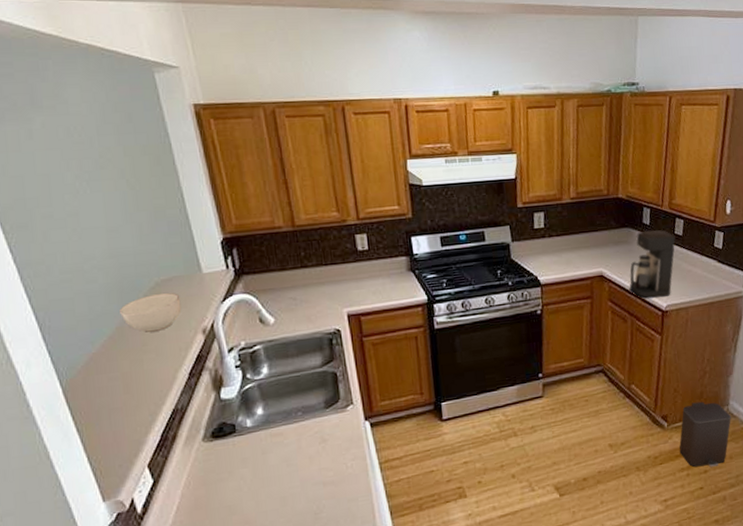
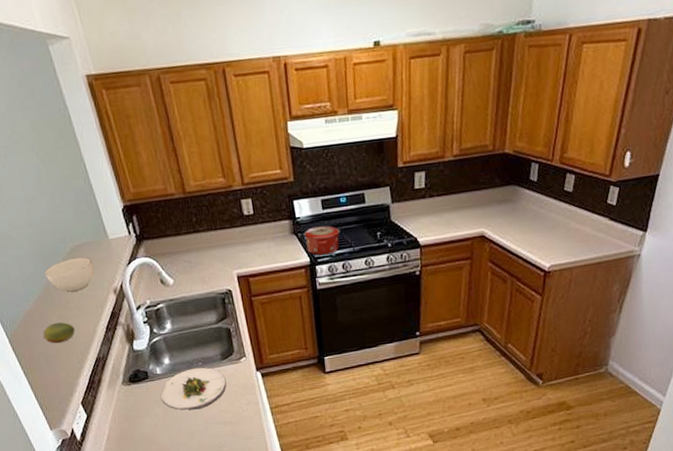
fruit: none [108,367,150,393] -> present [43,322,75,344]
salad plate: none [250,417,330,469] -> present [161,367,227,410]
casserole: none [420,262,461,294] -> present [303,225,341,256]
coffee maker: present [629,230,676,298] -> none [511,187,564,258]
pedal bin: present [679,401,732,468] -> none [552,361,610,423]

